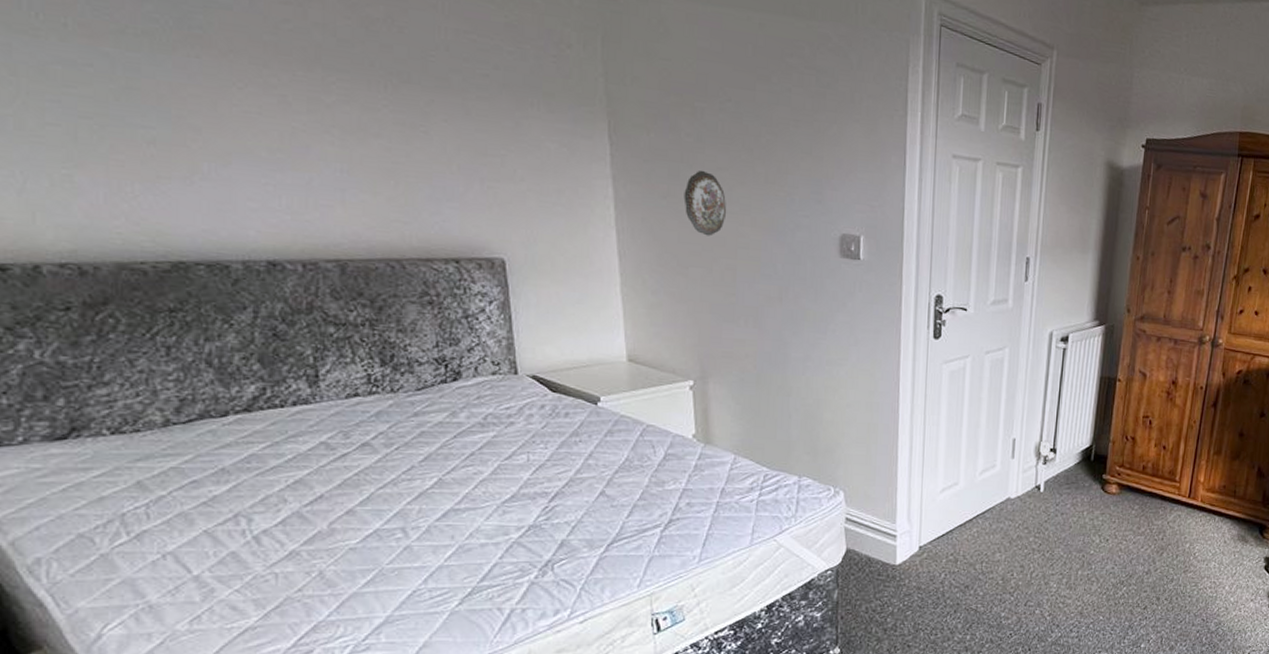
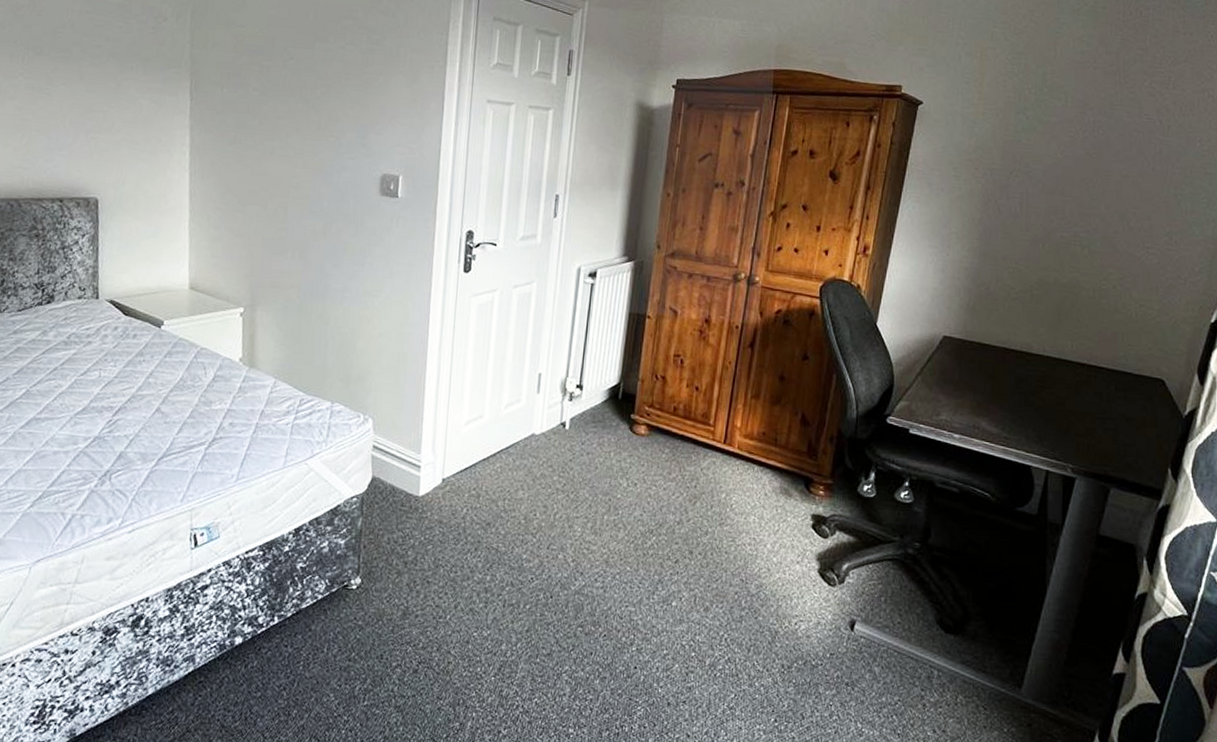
decorative plate: present [683,170,727,236] -> none [247,119,283,177]

